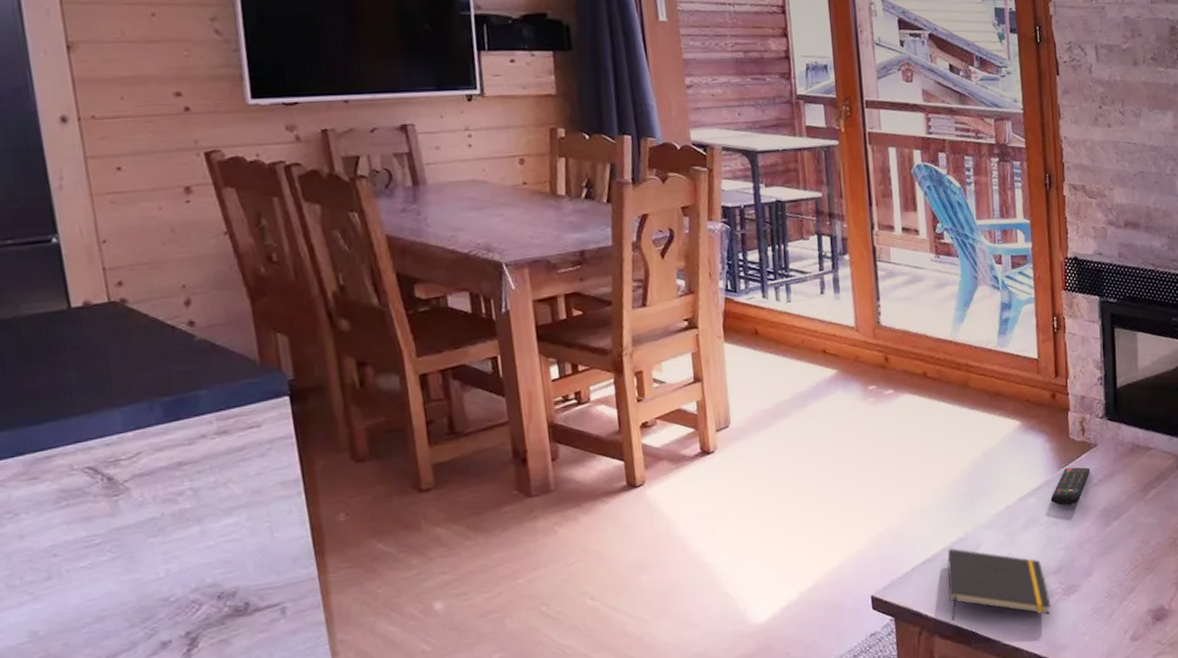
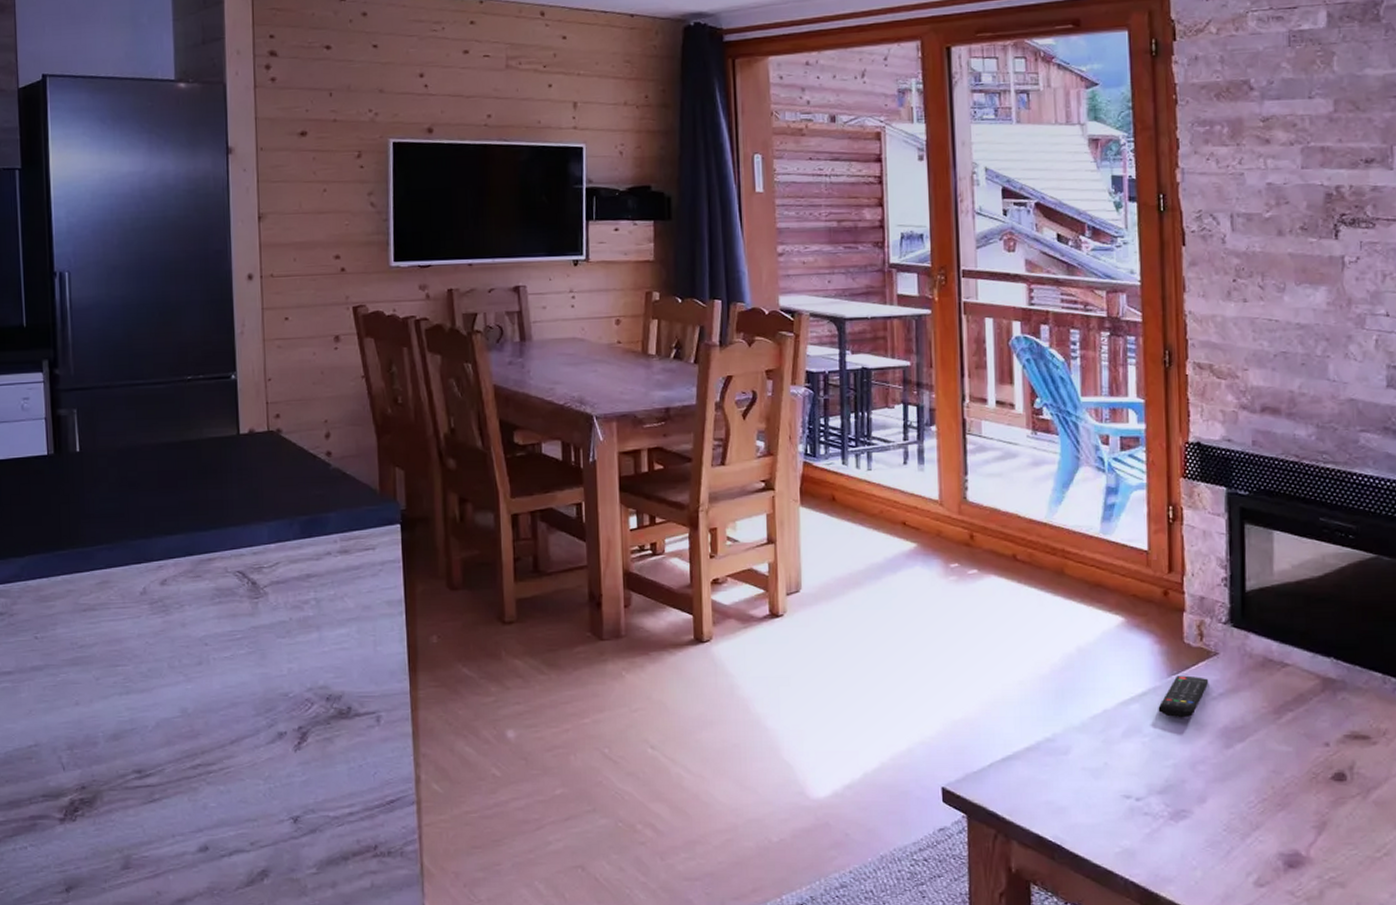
notepad: present [947,548,1051,622] -> none [1029,747,1154,839]

